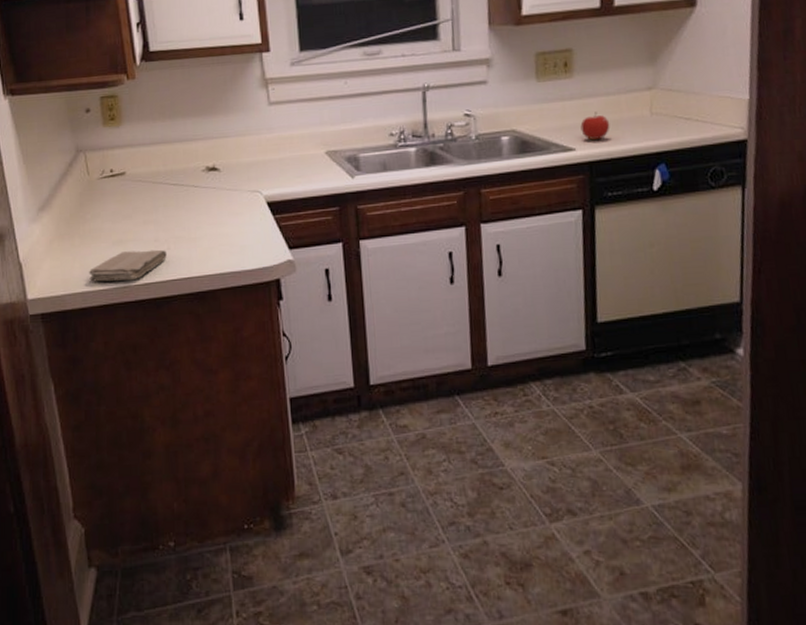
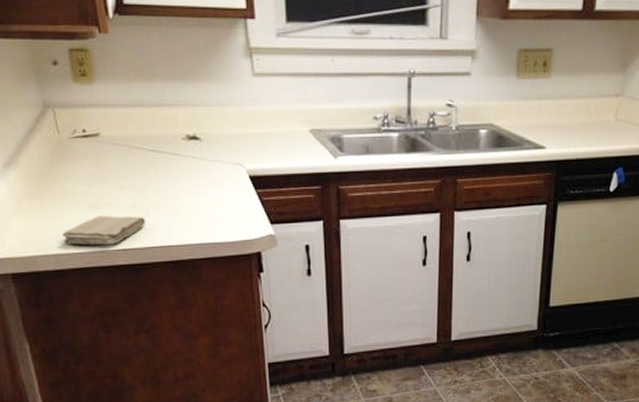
fruit: present [580,112,610,141] -> none [552,113,579,141]

